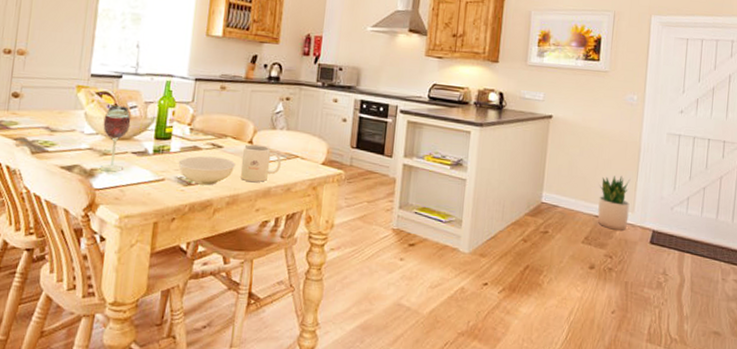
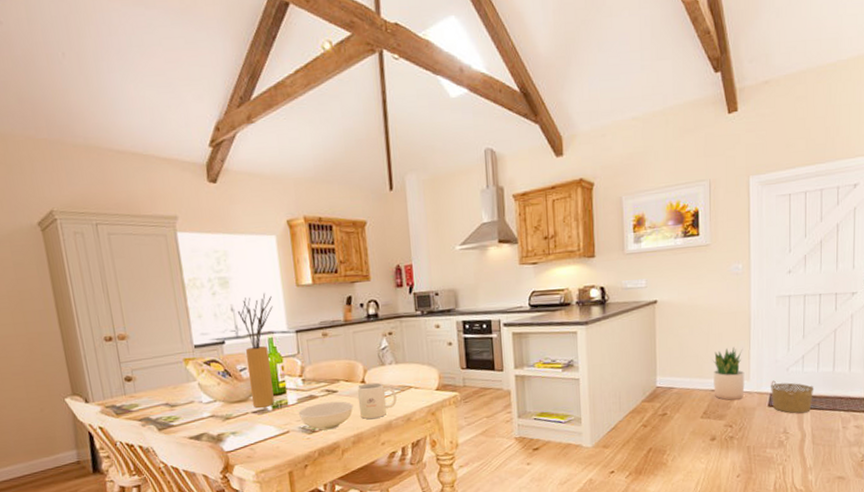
wineglass: present [99,105,131,173] -> none [217,370,248,435]
vase: none [134,36,180,151] -> present [237,293,275,409]
basket: none [654,217,697,257] -> present [771,380,814,414]

